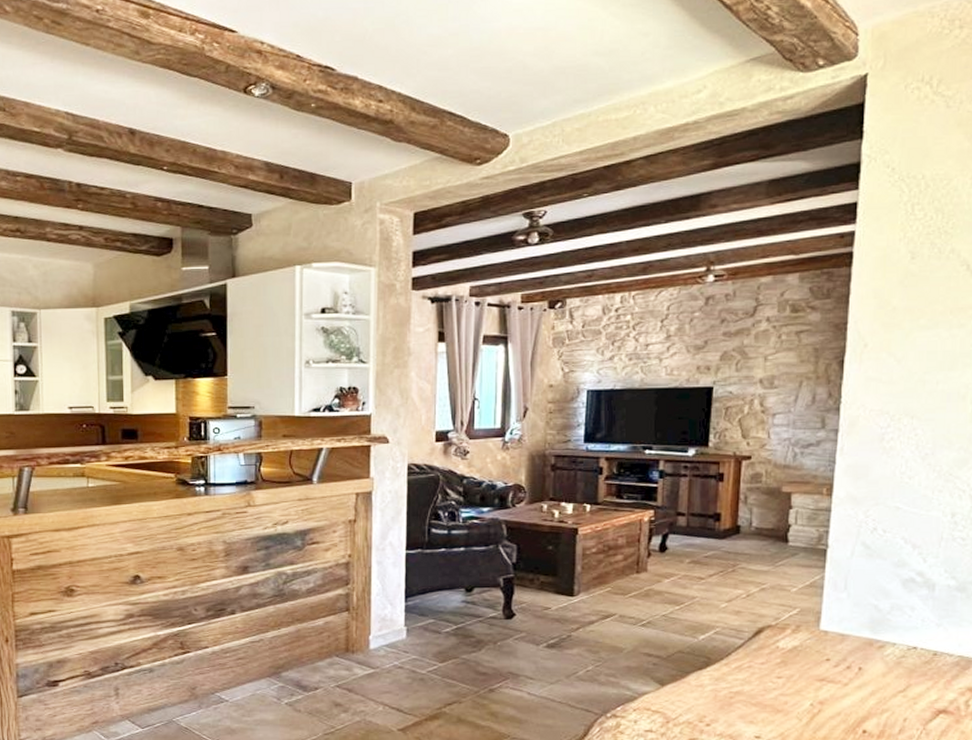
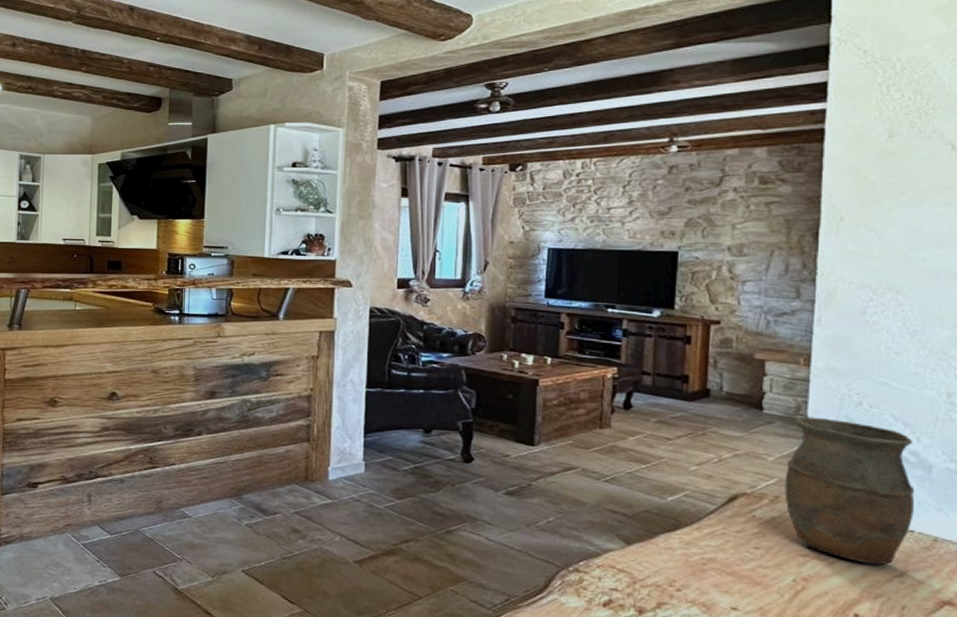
vase: none [805,546,920,683] -> present [785,416,915,565]

